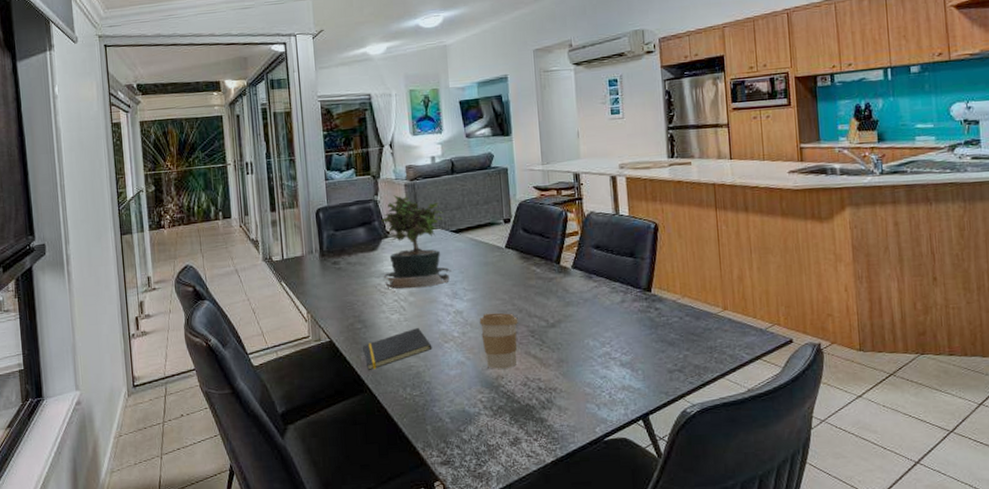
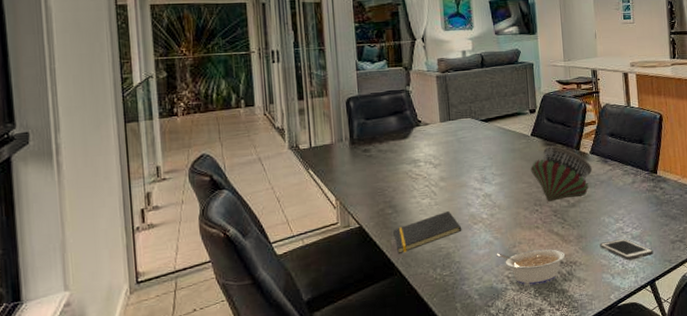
potted plant: present [381,195,451,289] -> none [413,86,481,175]
legume: none [468,372,544,412] -> present [496,249,566,286]
coffee cup: present [479,312,518,369] -> none [506,195,542,247]
drum: none [505,258,574,323] -> present [530,145,592,204]
cell phone: none [583,365,647,390] -> present [599,238,654,261]

